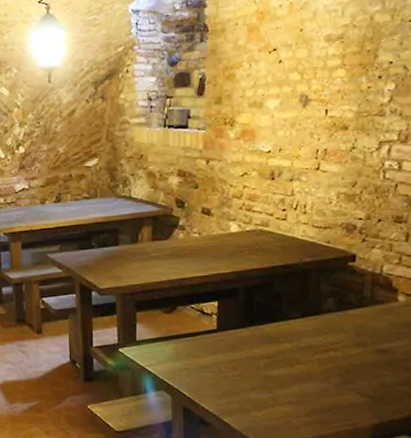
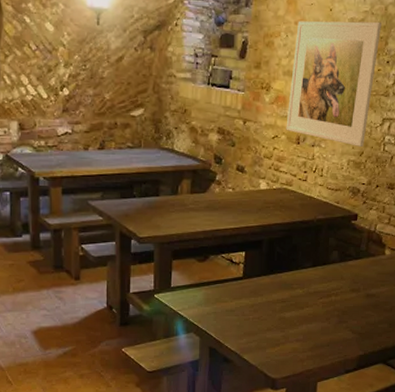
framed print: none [256,33,367,177] -> present [286,20,381,147]

